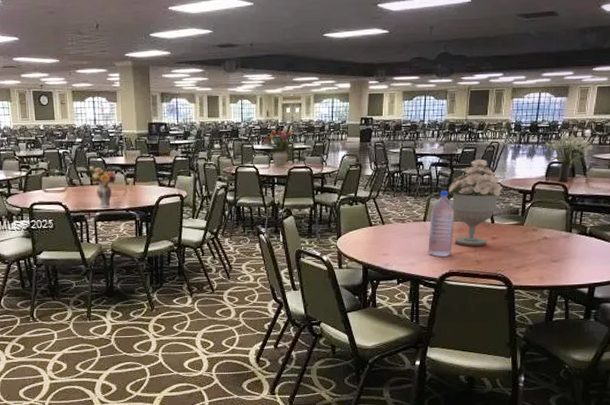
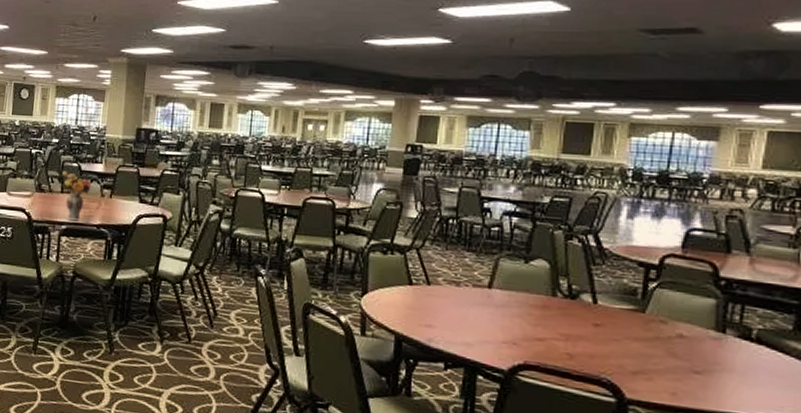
flower arrangement: present [263,128,296,167] -> none [274,148,317,196]
water bottle: present [428,190,454,257] -> none [492,249,536,341]
bouquet: present [446,159,504,248] -> none [524,212,614,336]
flower arrangement: present [545,134,593,182] -> none [681,192,761,259]

